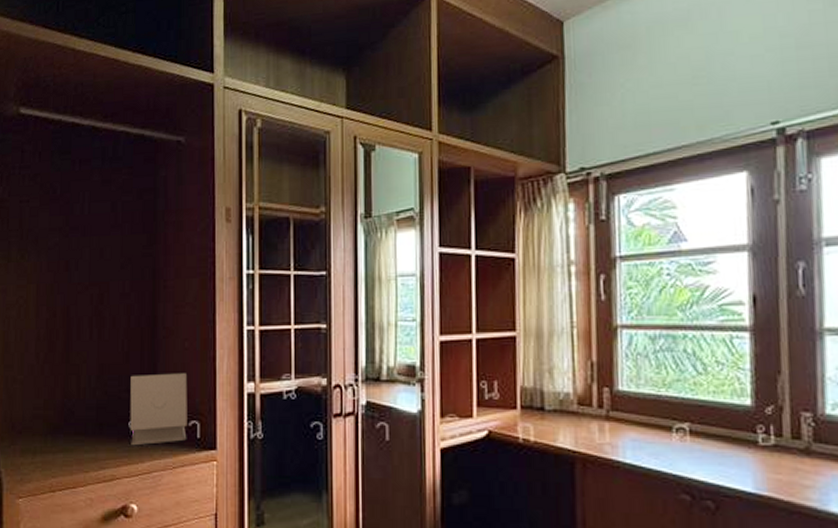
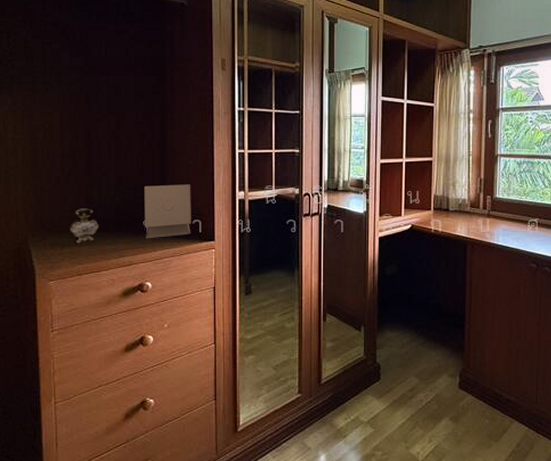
perfume bottle: none [41,405,77,451] -> present [68,208,99,244]

